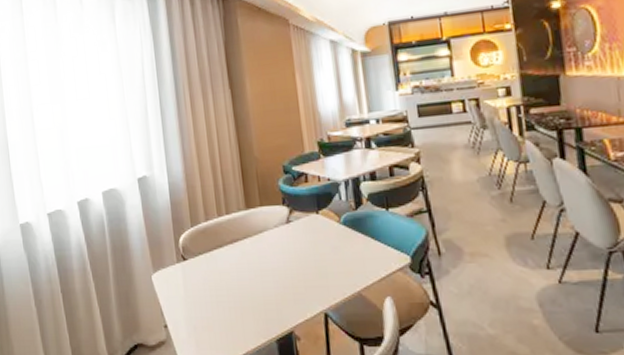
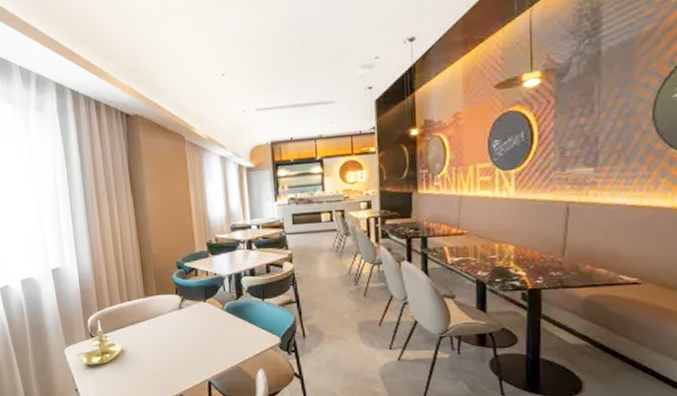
candle holder: none [163,239,220,296] -> present [74,320,122,366]

